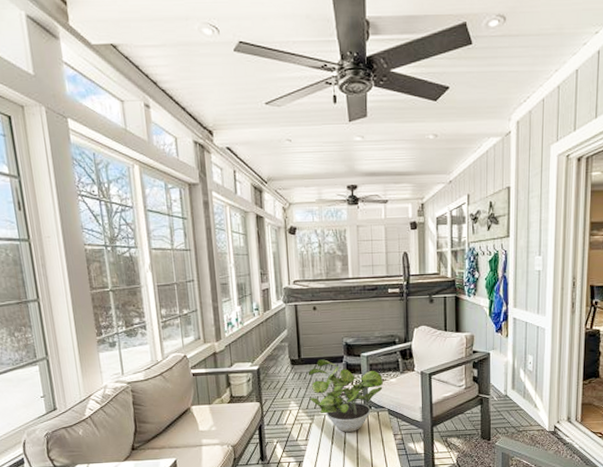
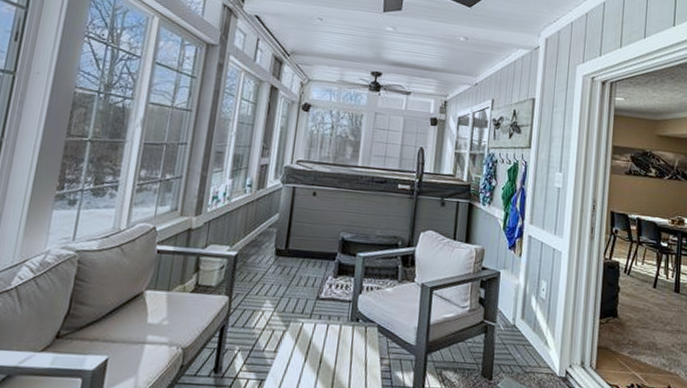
potted plant: present [308,359,384,432] -> none [288,253,378,348]

